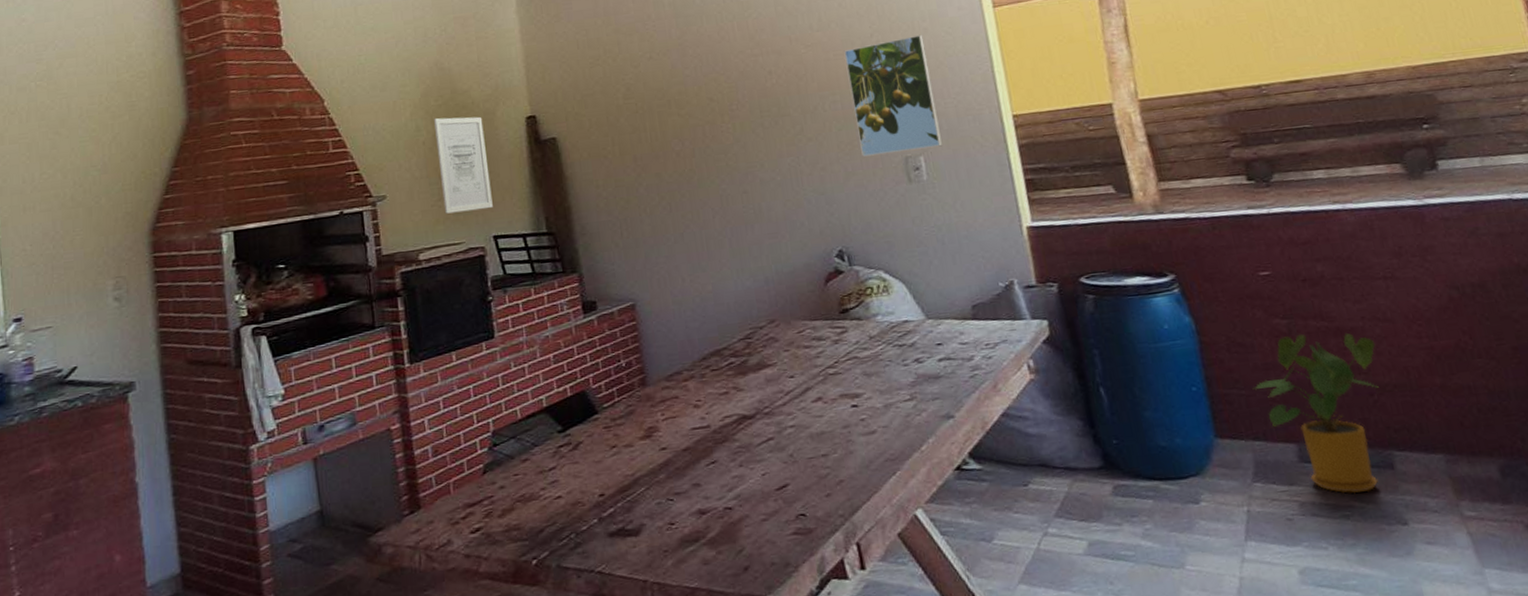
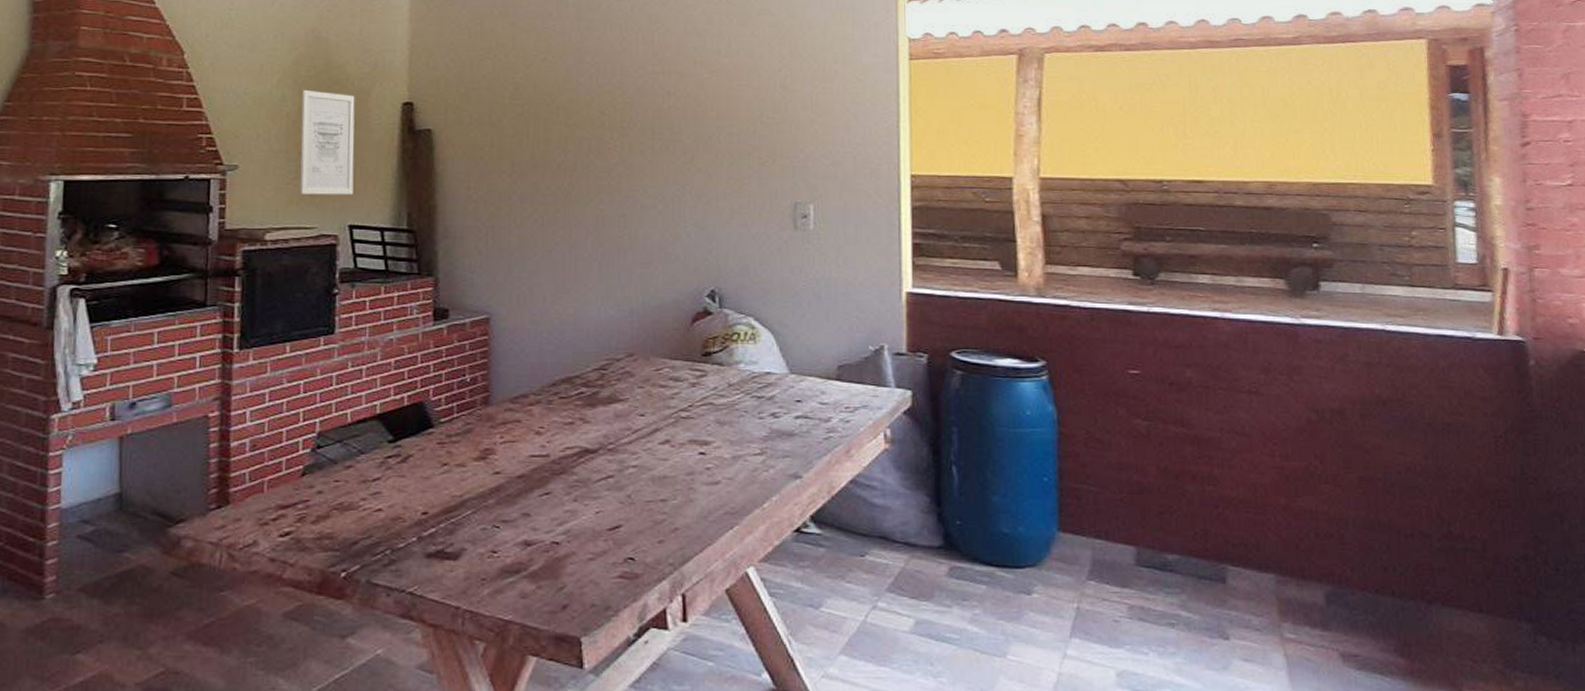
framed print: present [844,34,942,157] -> none [749,76,834,197]
house plant: present [1252,332,1379,494] -> none [1102,437,1229,603]

